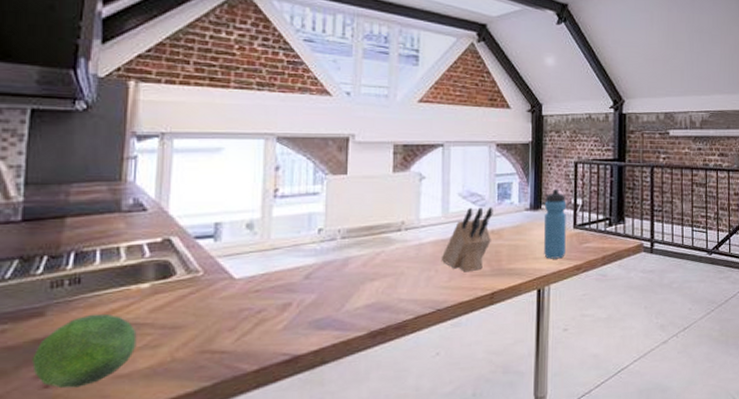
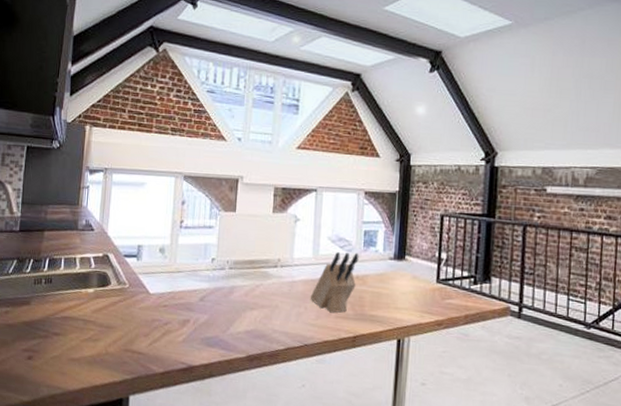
fruit: present [32,313,137,389] -> none [22,308,84,363]
water bottle: present [544,189,567,259] -> none [405,240,431,312]

